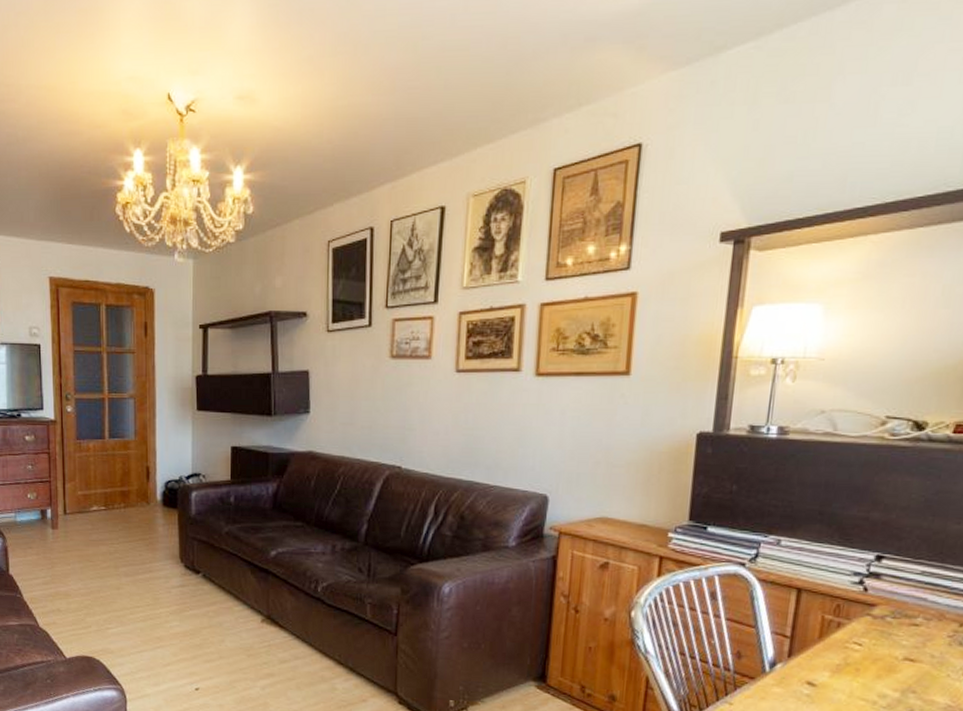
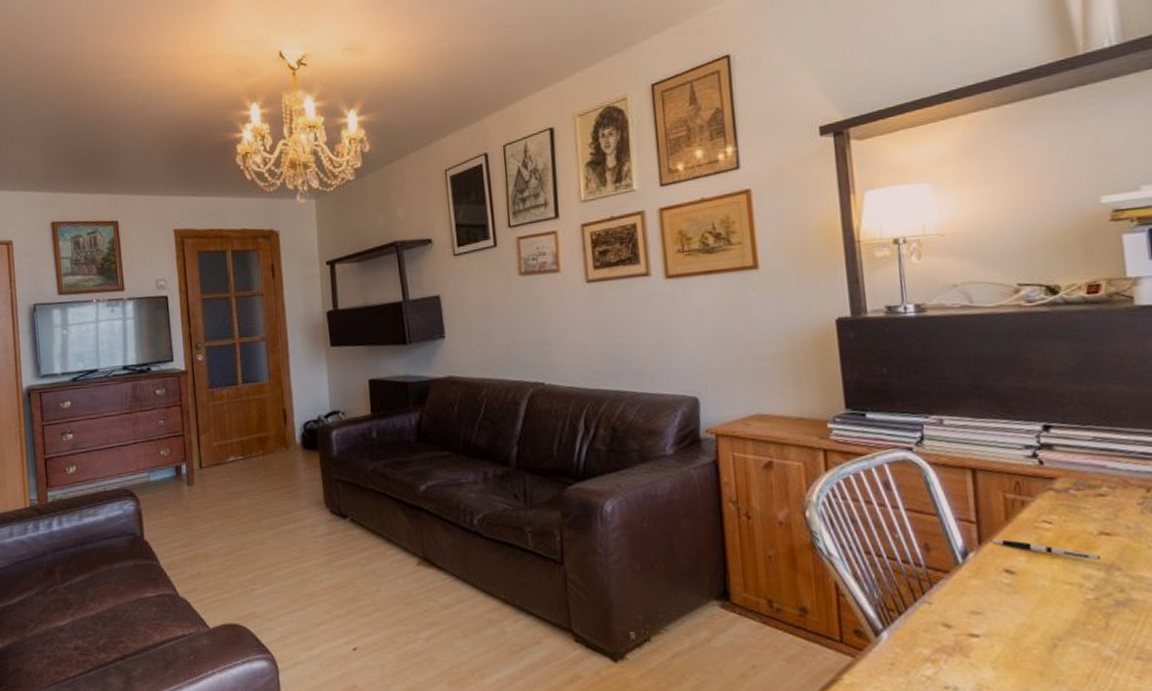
pen: none [799,654,899,683] -> present [989,539,1100,561]

